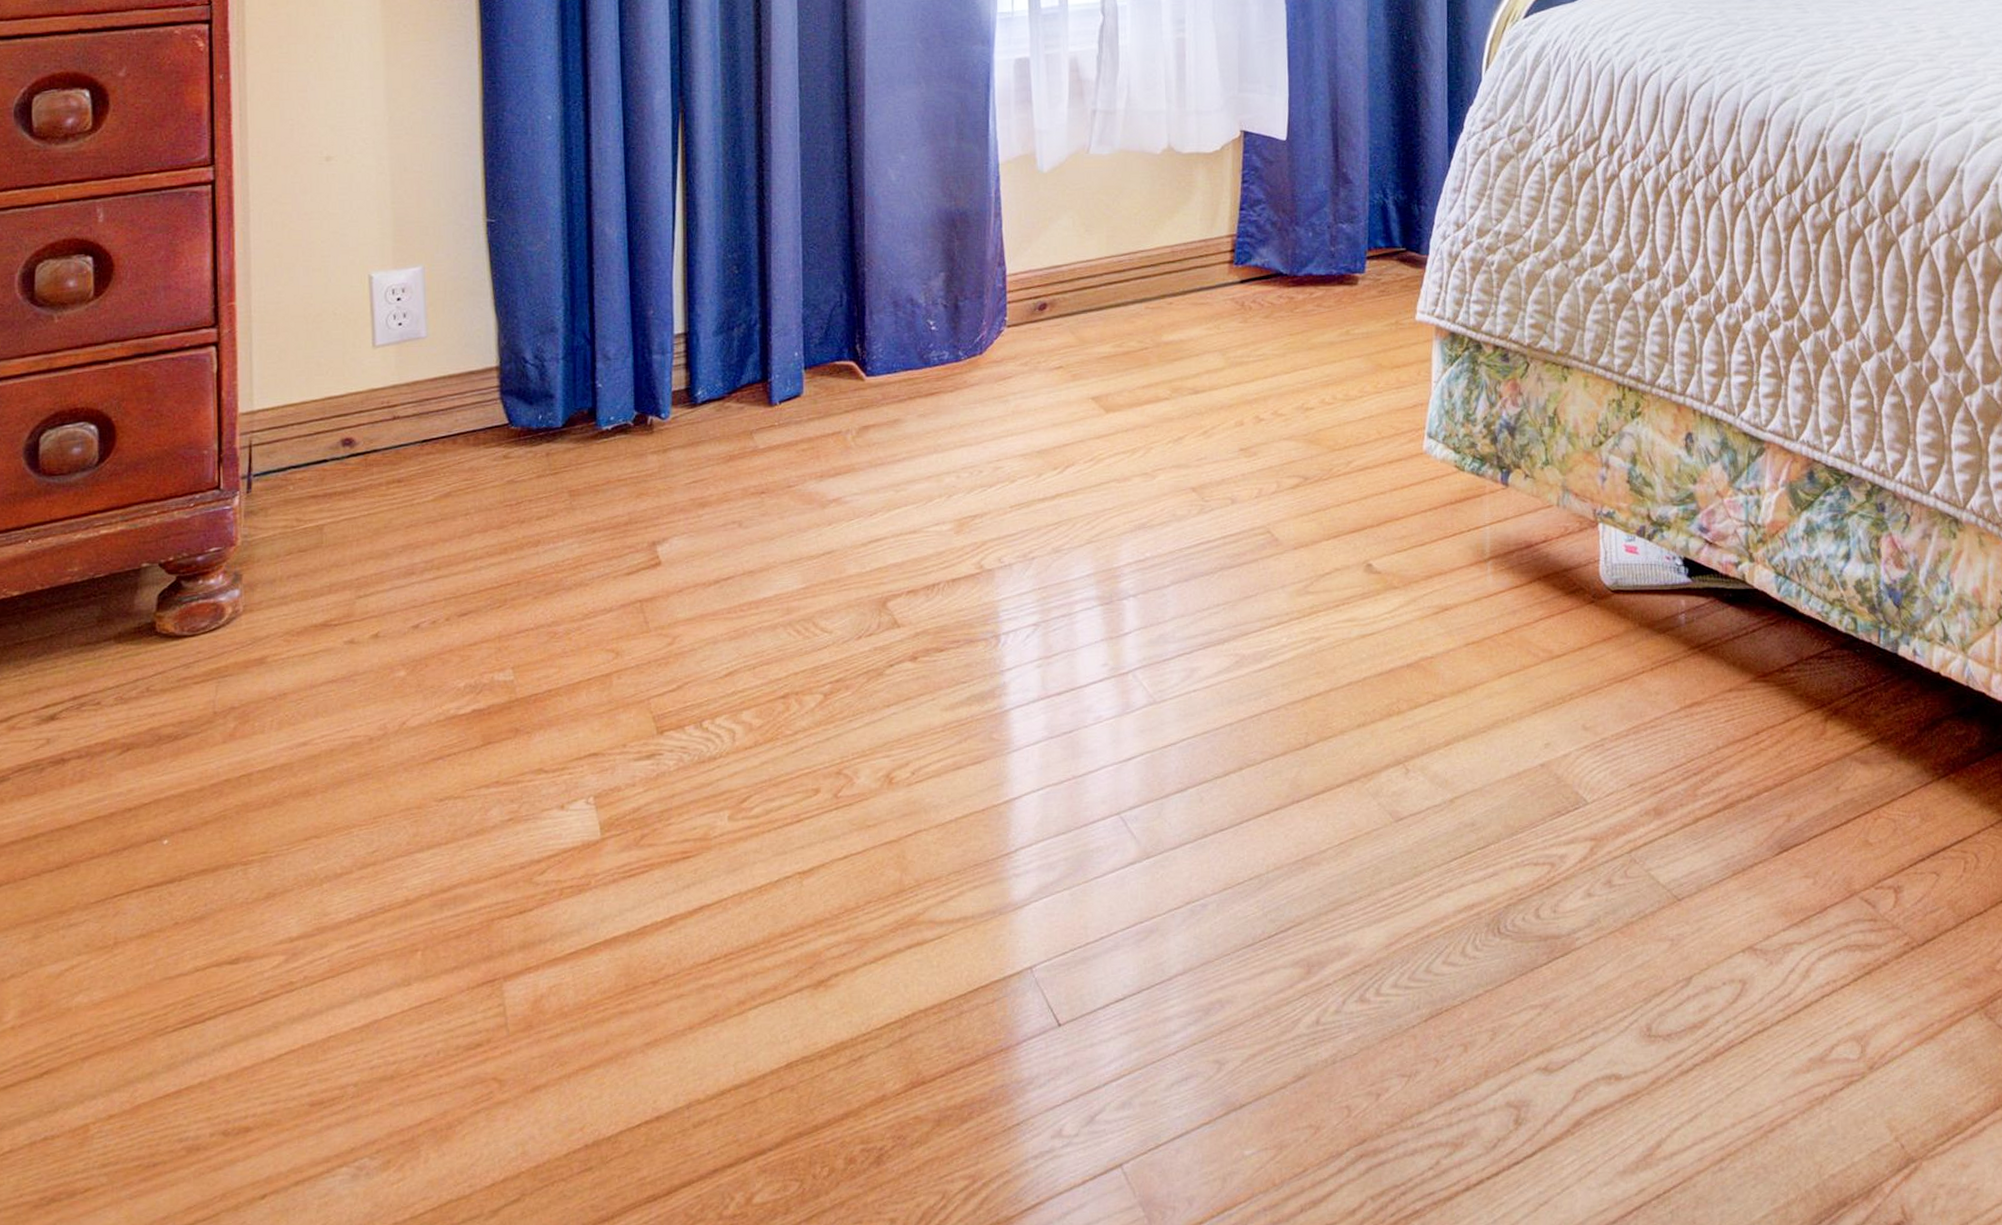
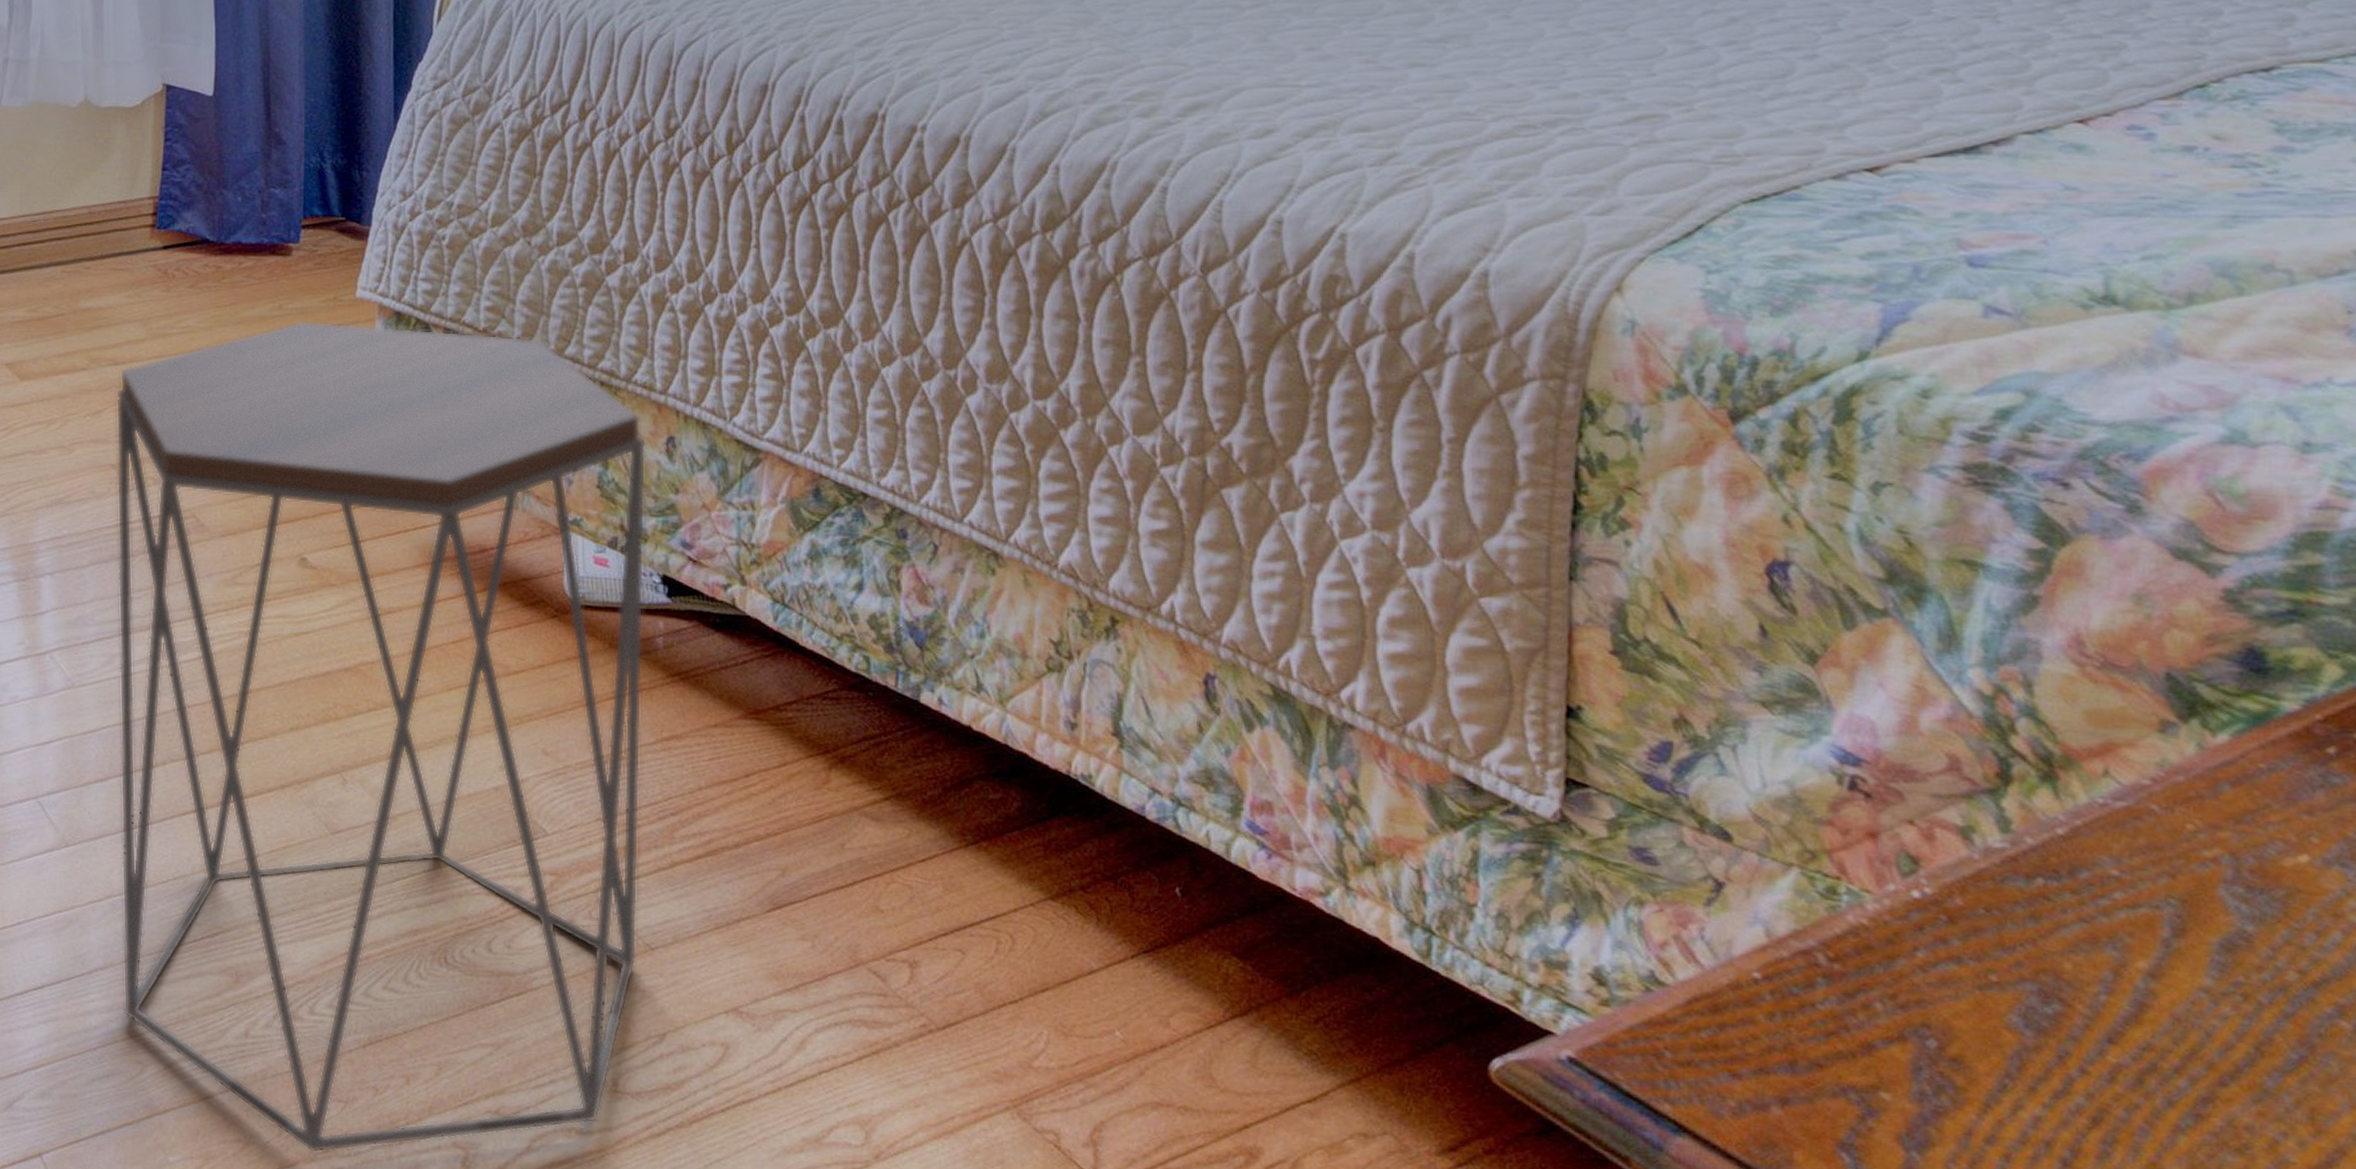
side table: none [1195,343,1669,1130] -> present [115,320,647,1154]

